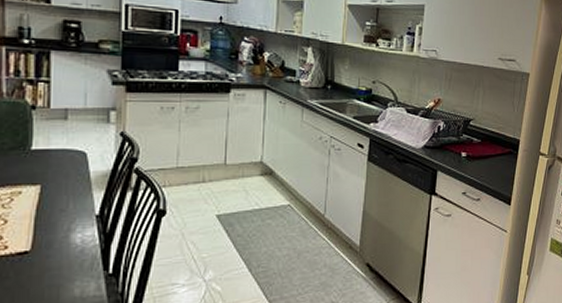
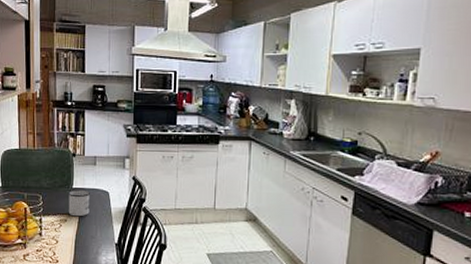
mug: none [24,152,58,187] -> present [68,190,90,217]

